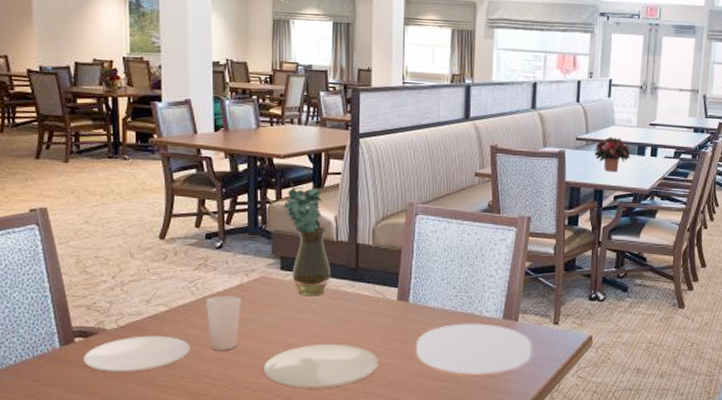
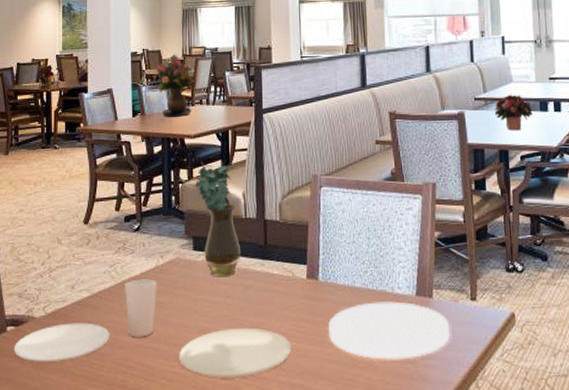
bouquet: none [240,67,284,135] -> present [155,54,194,117]

